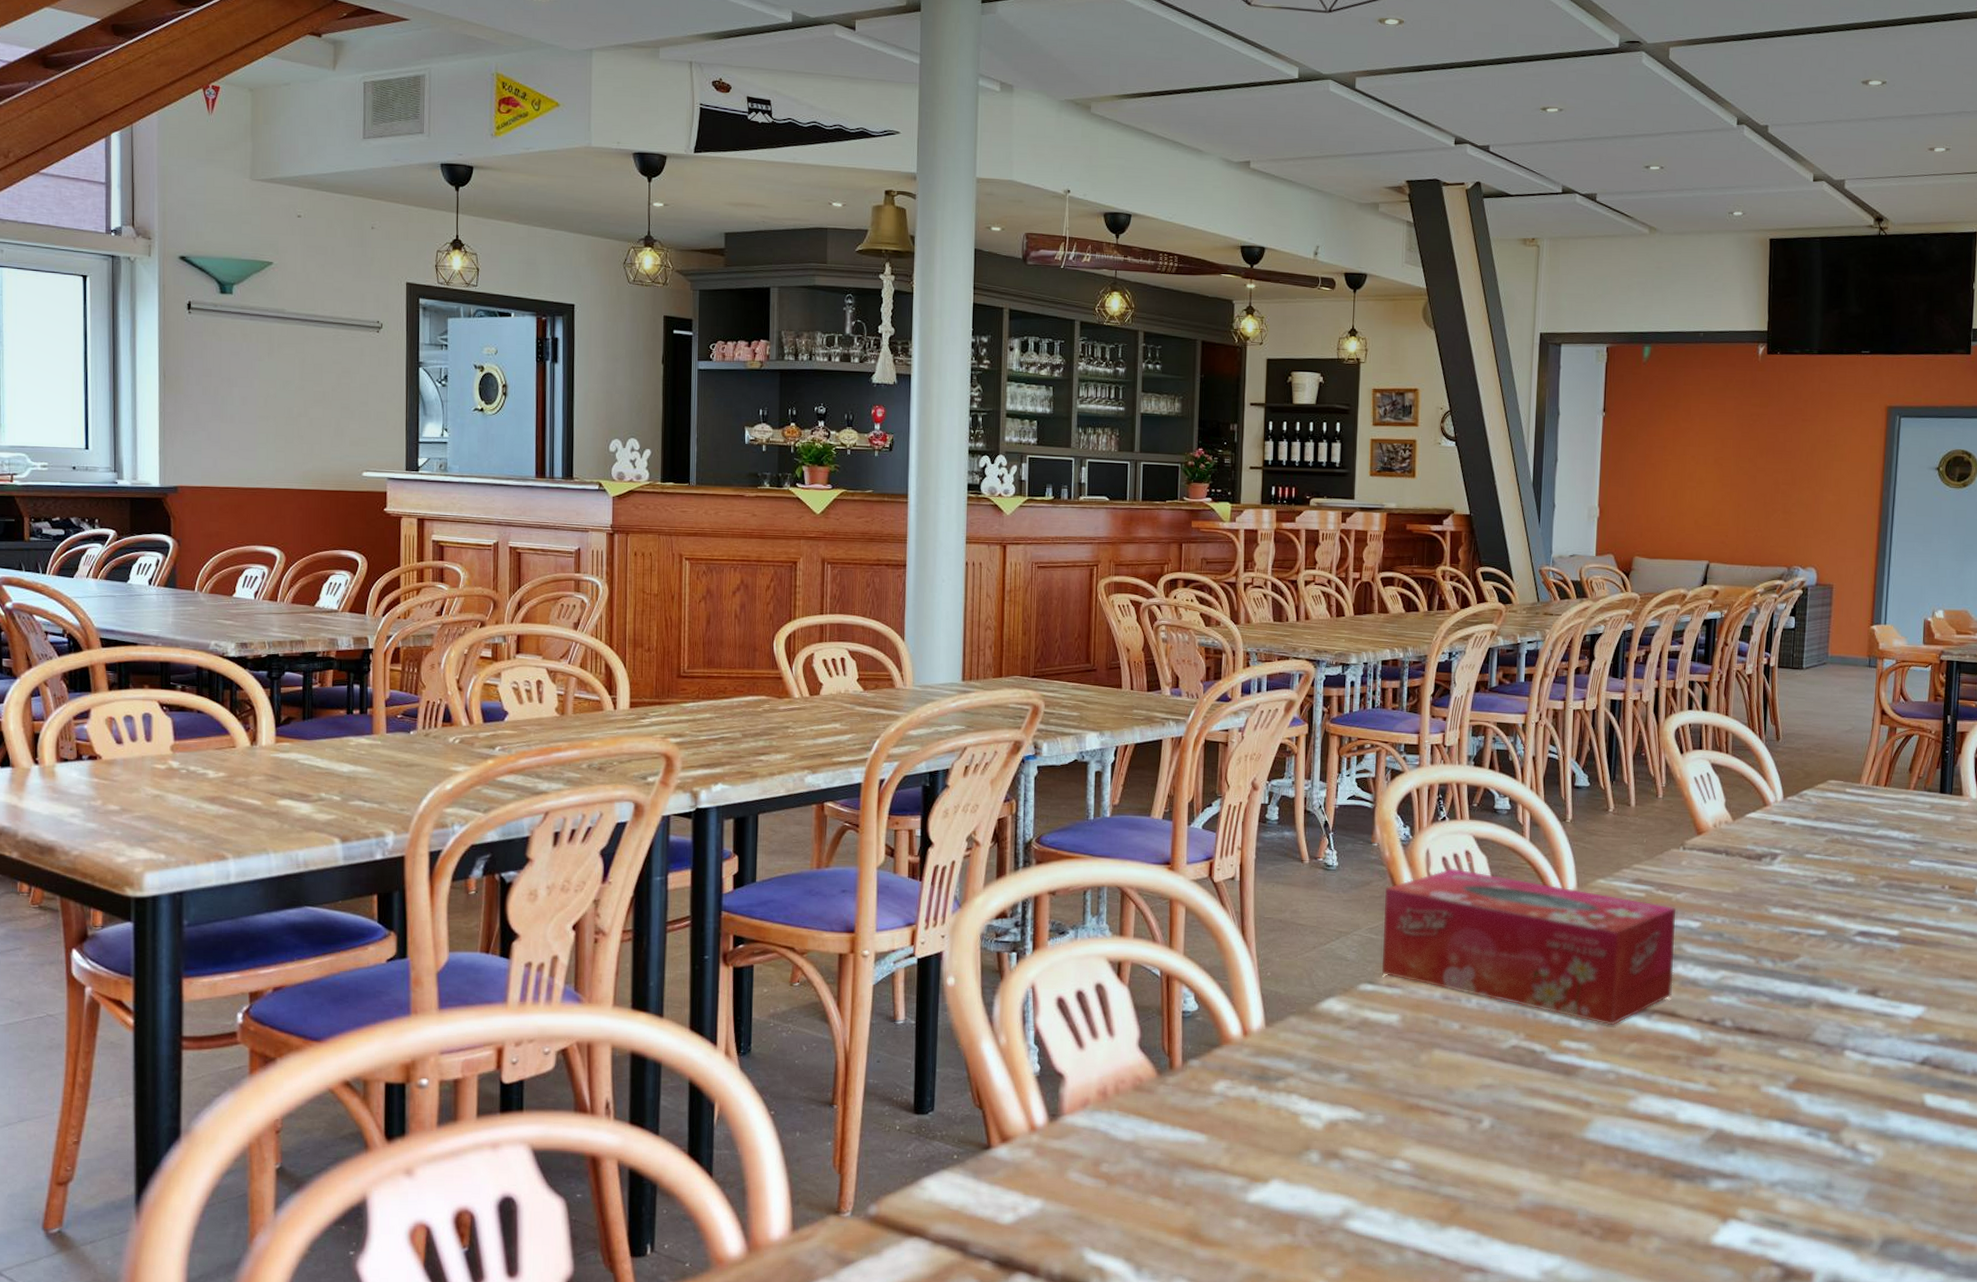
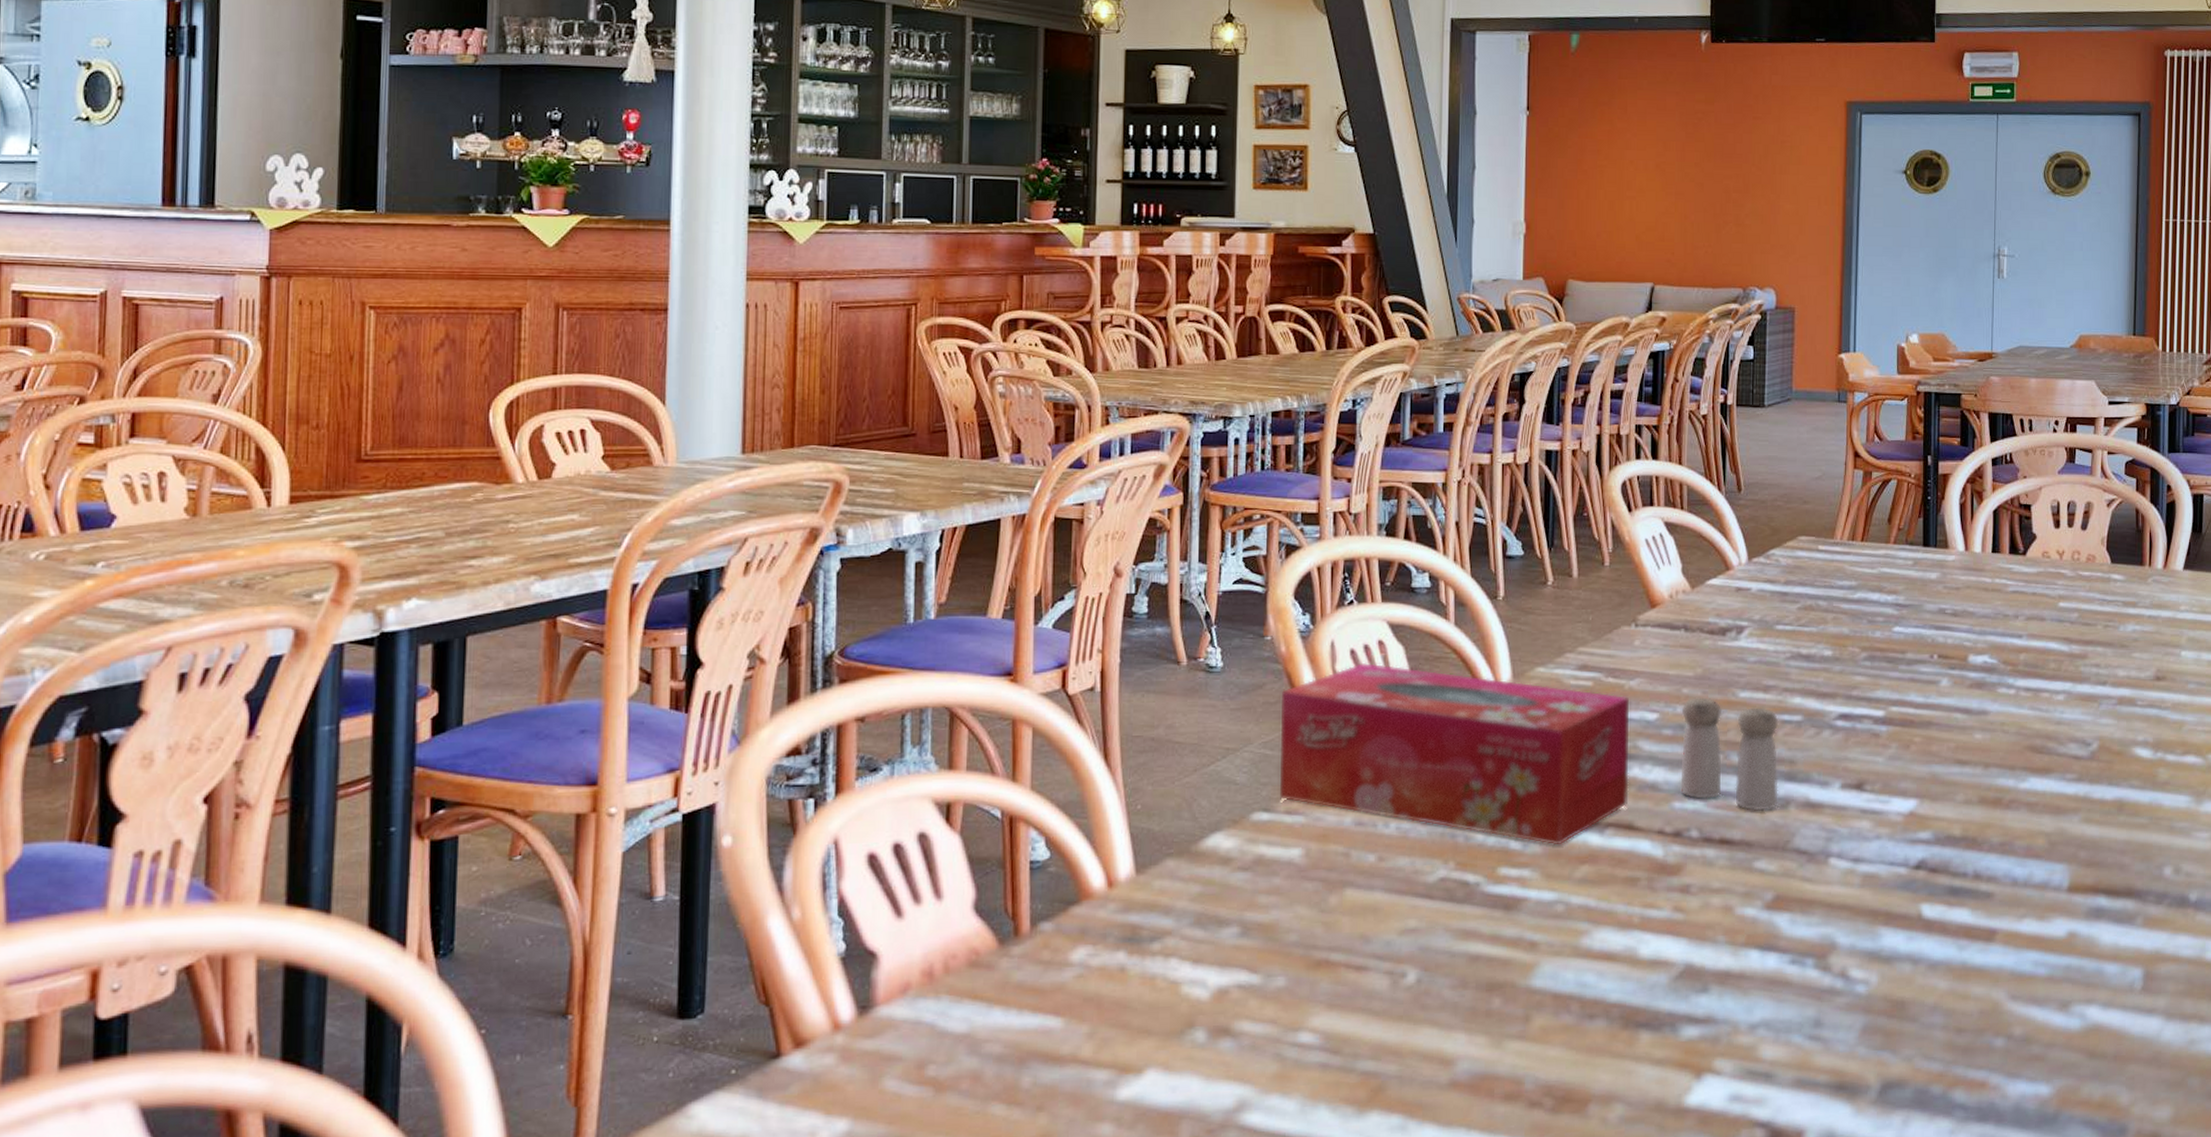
salt and pepper shaker: none [1717,911,1805,1008] -> present [1680,697,1779,811]

